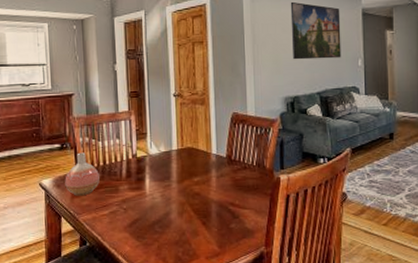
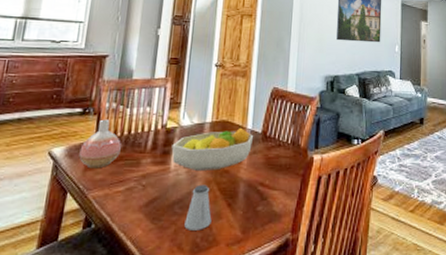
fruit bowl: none [144,153,220,194] -> present [171,127,254,171]
saltshaker: none [166,206,190,246] -> present [184,184,212,230]

